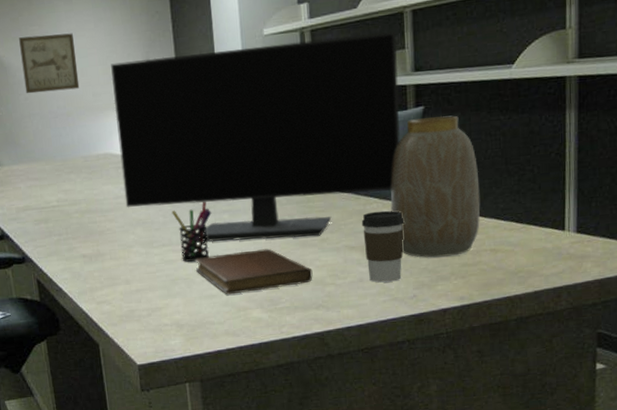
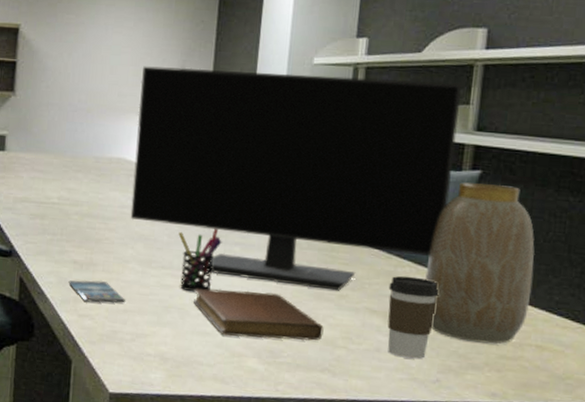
wall art: present [19,33,80,94] -> none [48,24,110,86]
smartphone: none [82,268,136,290] -> present [68,280,125,303]

